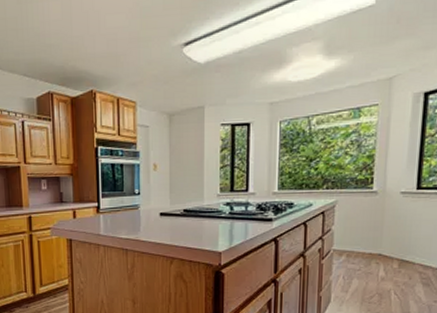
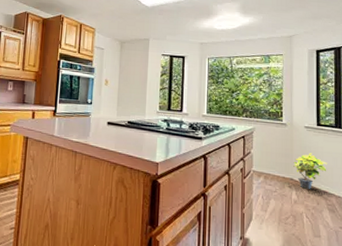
potted plant: none [383,222,425,264] -> present [293,153,327,189]

